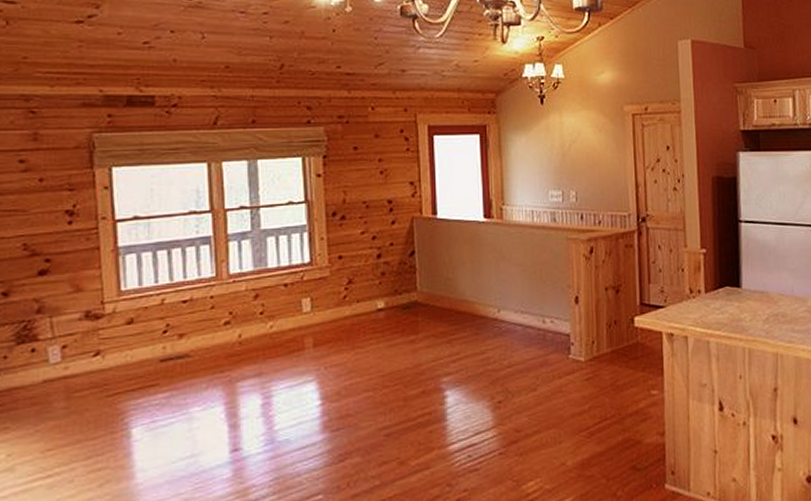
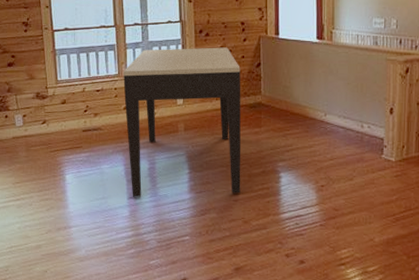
dining table: none [223,233,394,449] -> present [123,47,241,197]

